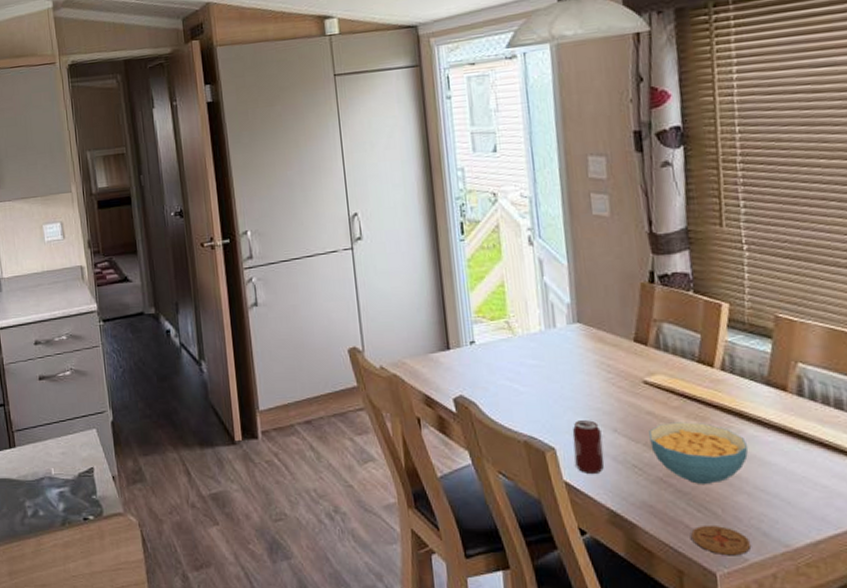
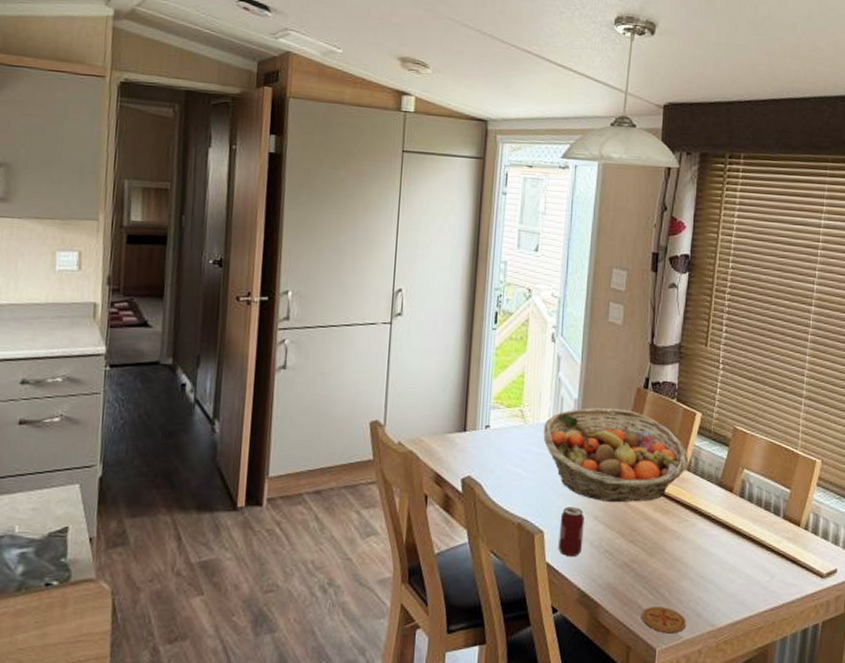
fruit basket: none [536,308,722,413] -> present [543,407,688,503]
cereal bowl: present [649,422,749,484] -> none [622,513,697,570]

